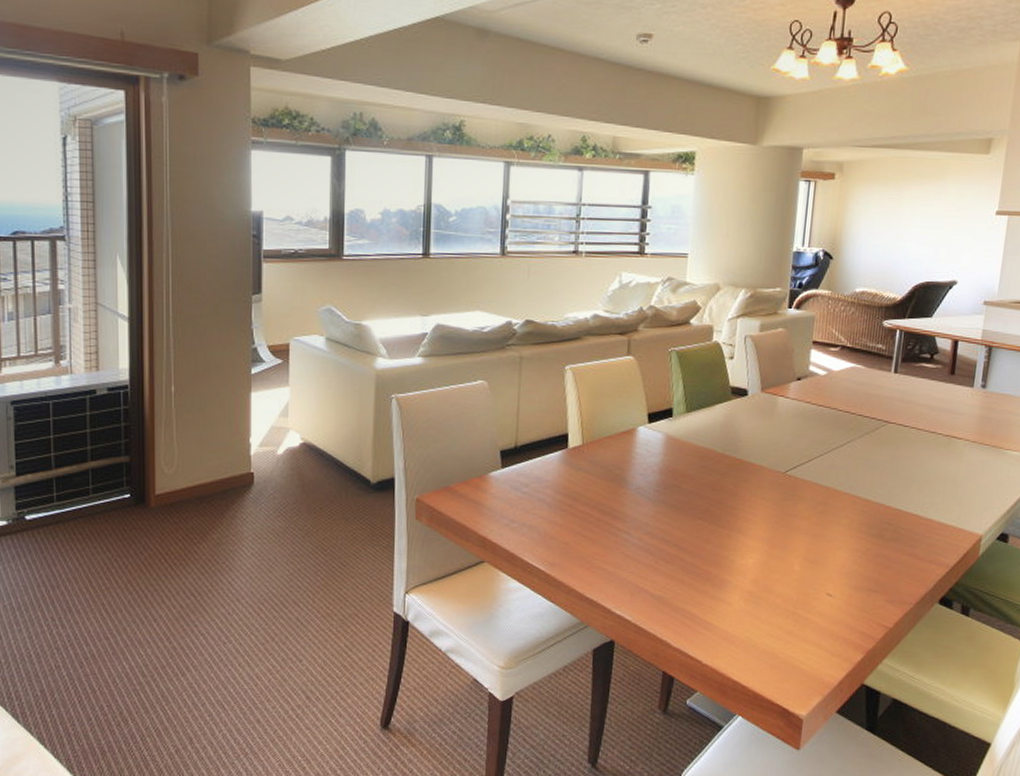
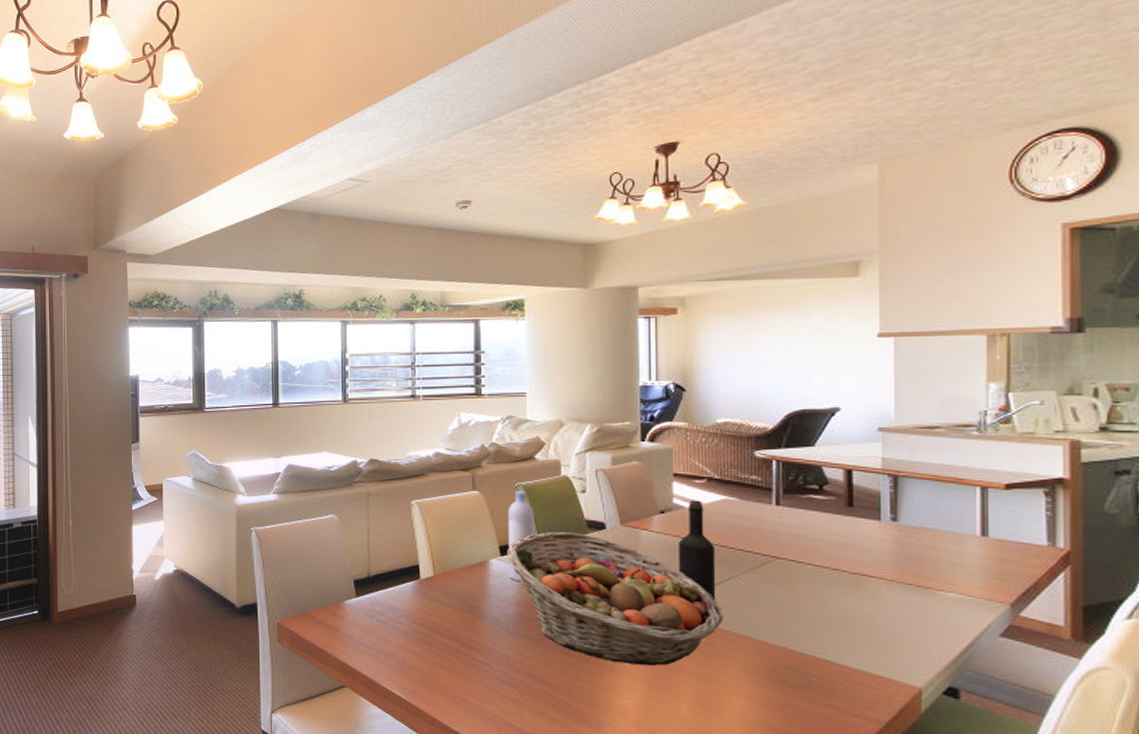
bottle: none [654,356,684,449] -> present [508,491,534,582]
fruit basket: none [654,398,839,526] -> present [507,532,723,666]
wine bottle: none [806,367,840,464] -> present [677,500,716,601]

